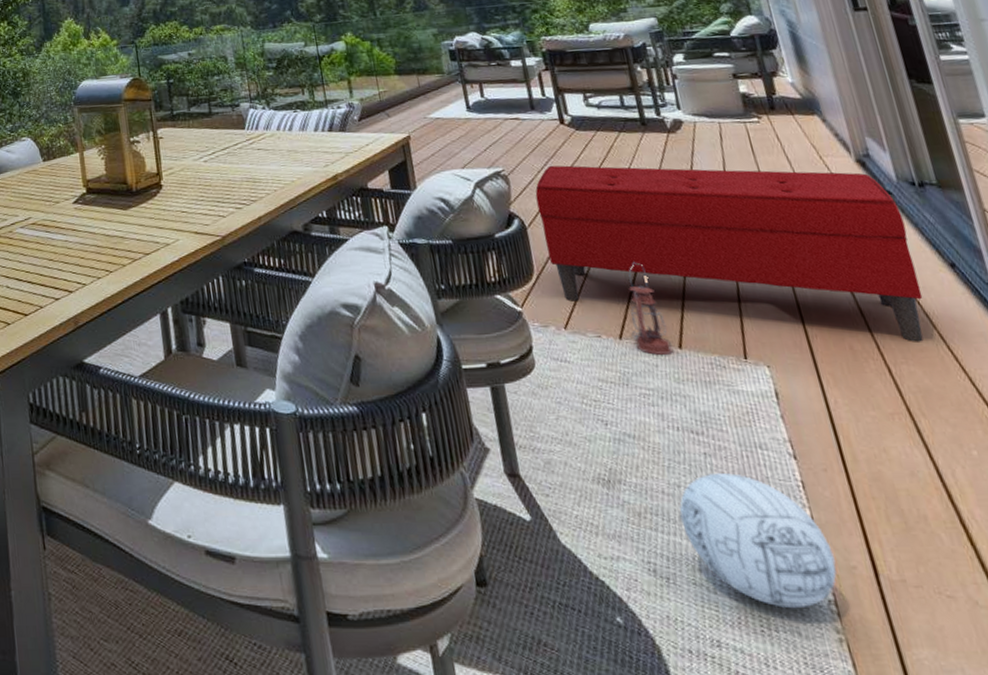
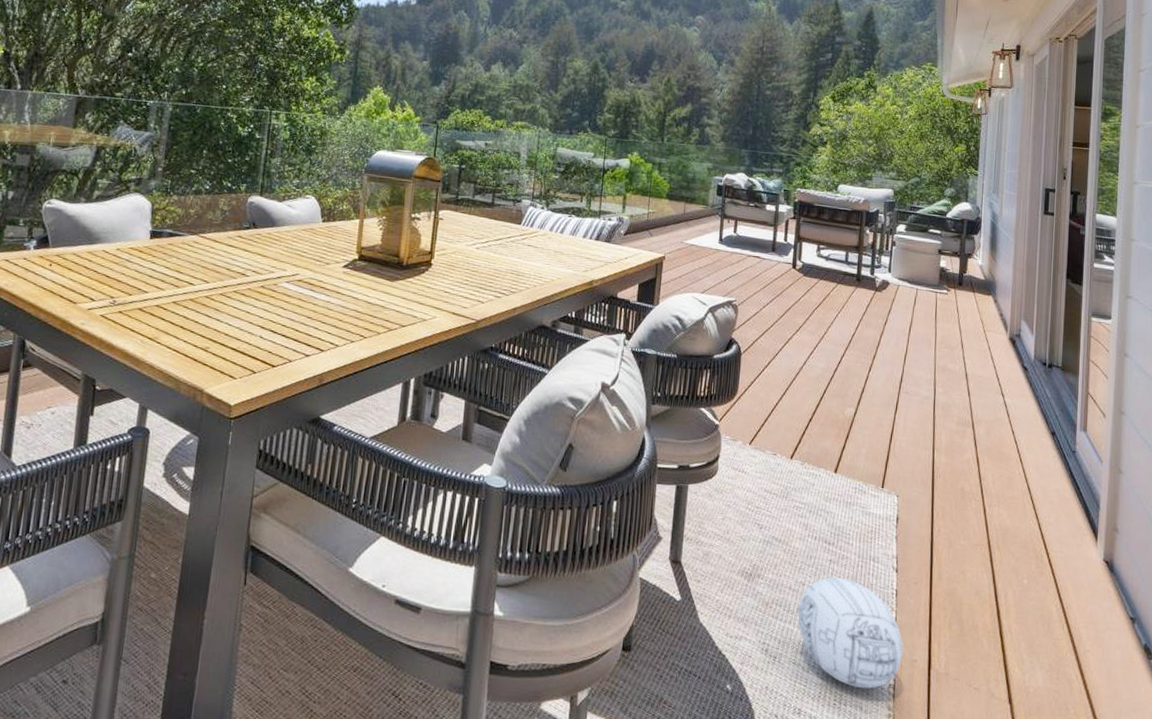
bench: present [535,165,924,342] -> none [753,302,1030,491]
lantern: present [628,262,673,355] -> none [801,396,830,477]

